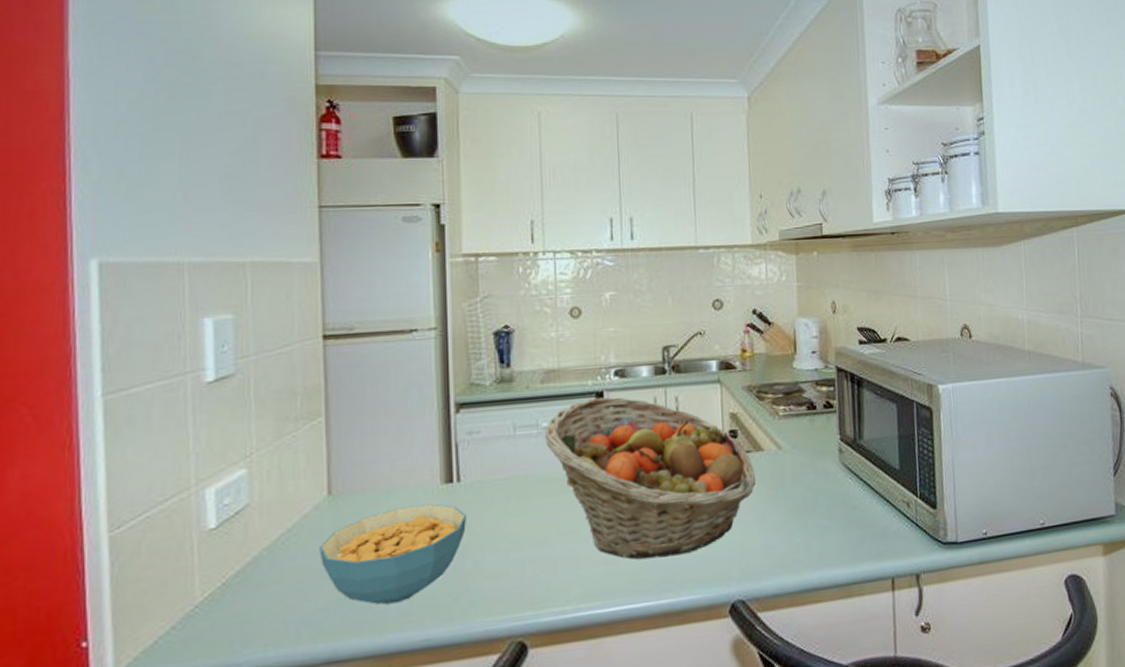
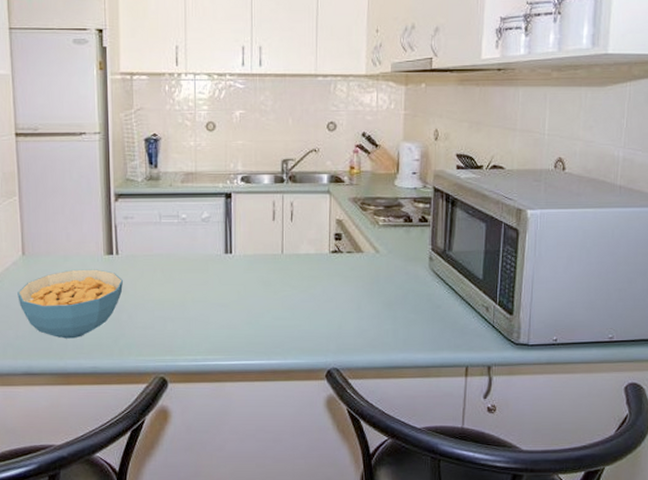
fruit basket: present [544,397,755,559] -> none [183,197,354,328]

